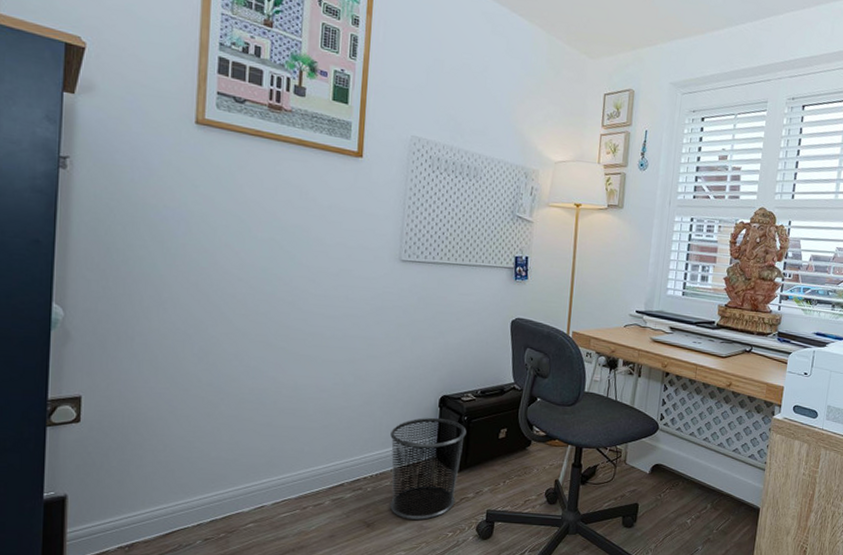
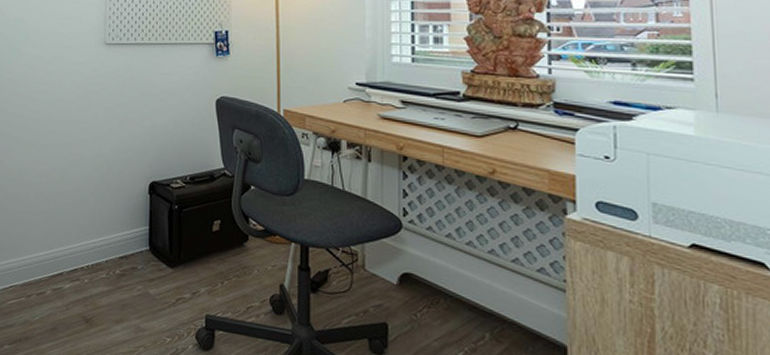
waste bin: present [390,417,467,520] -> none [104,205,178,320]

